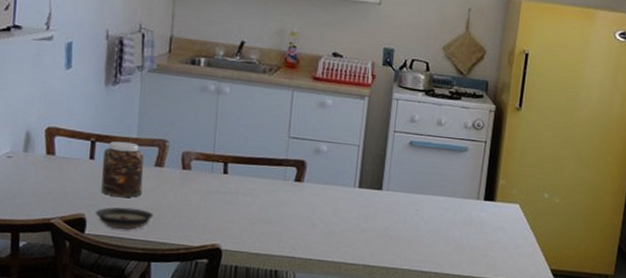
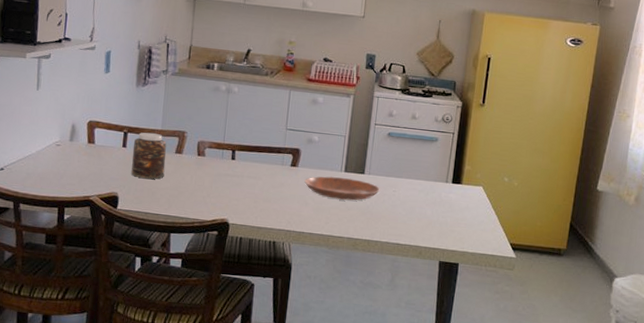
saucer: present [95,207,153,230] -> none [126,187,173,206]
bowl: none [311,193,401,221] -> present [304,176,380,201]

